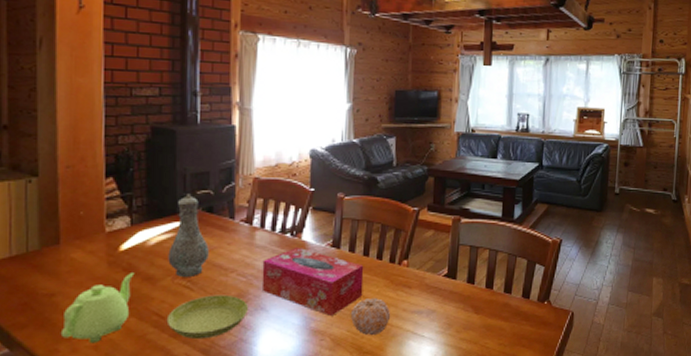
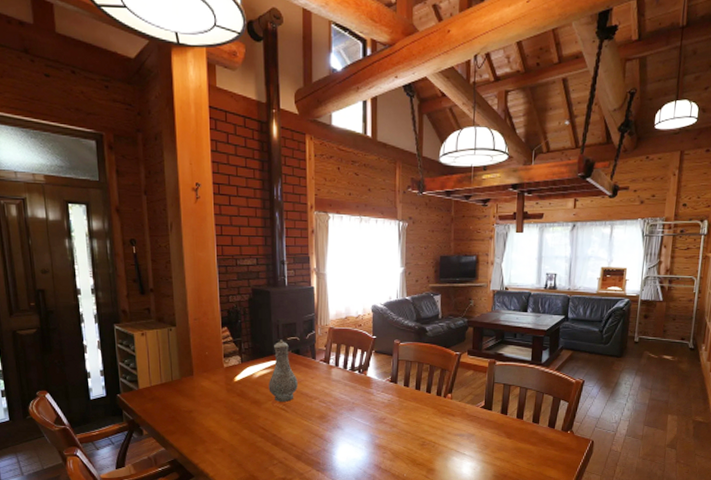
teapot: present [60,273,135,344] -> none [197,397,246,447]
saucer: present [166,294,248,340] -> none [269,416,328,448]
tissue box: present [261,246,364,316] -> none [337,381,416,435]
fruit: present [351,298,391,336] -> none [407,423,438,452]

